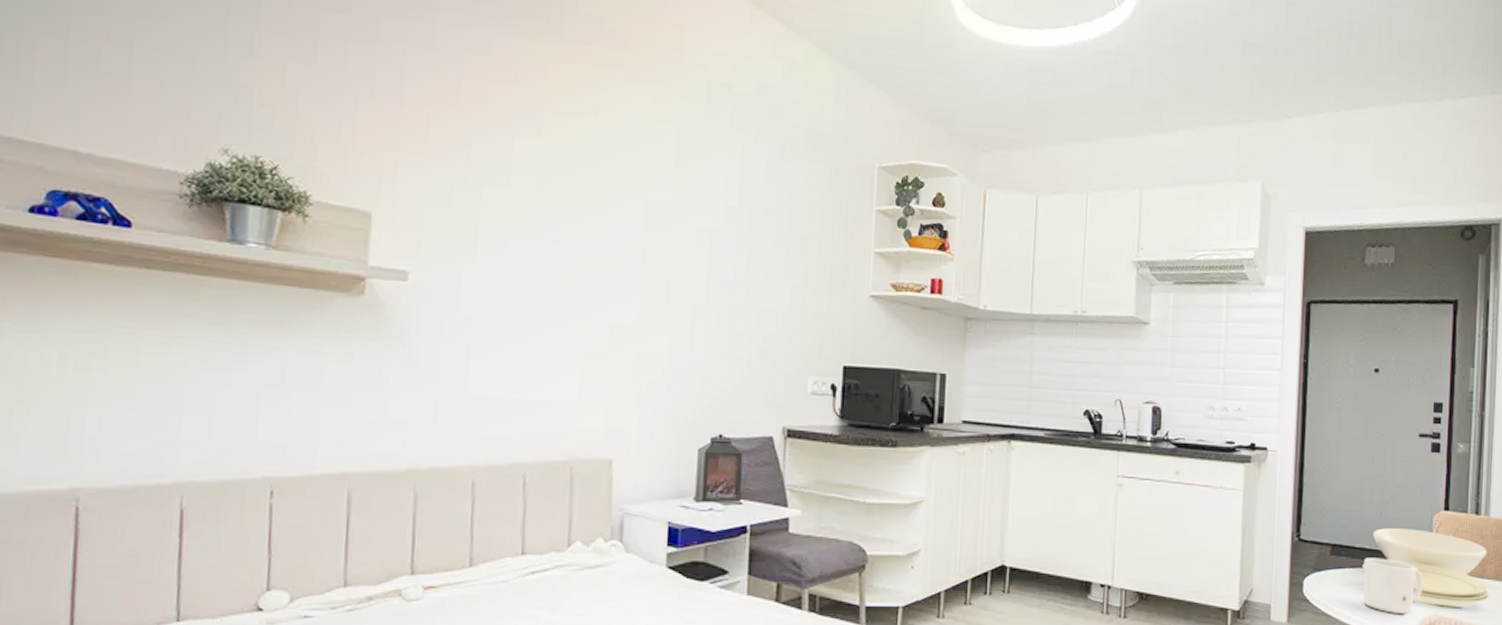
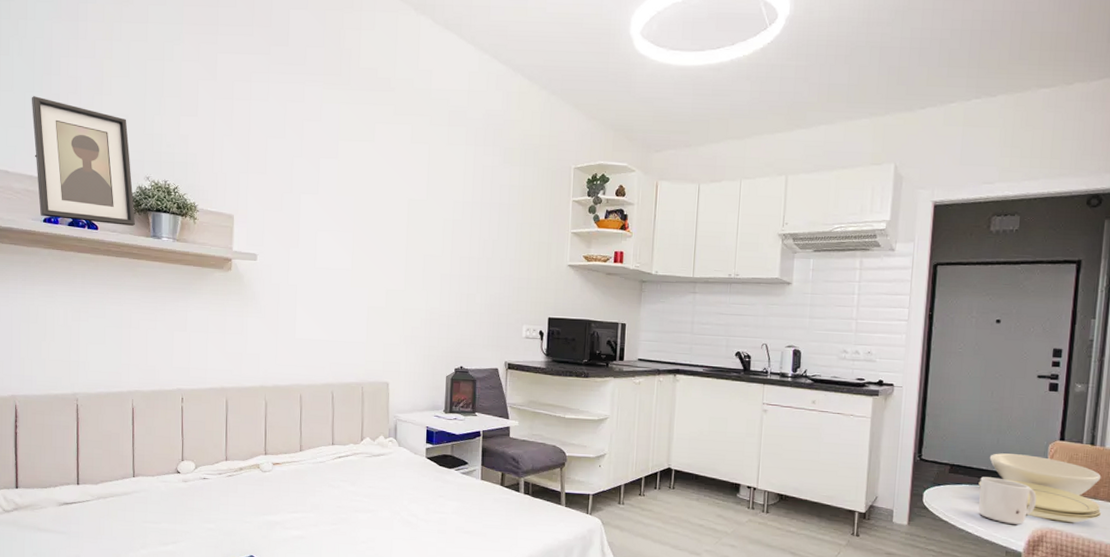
picture frame: none [16,12,201,223] -> present [31,96,135,226]

